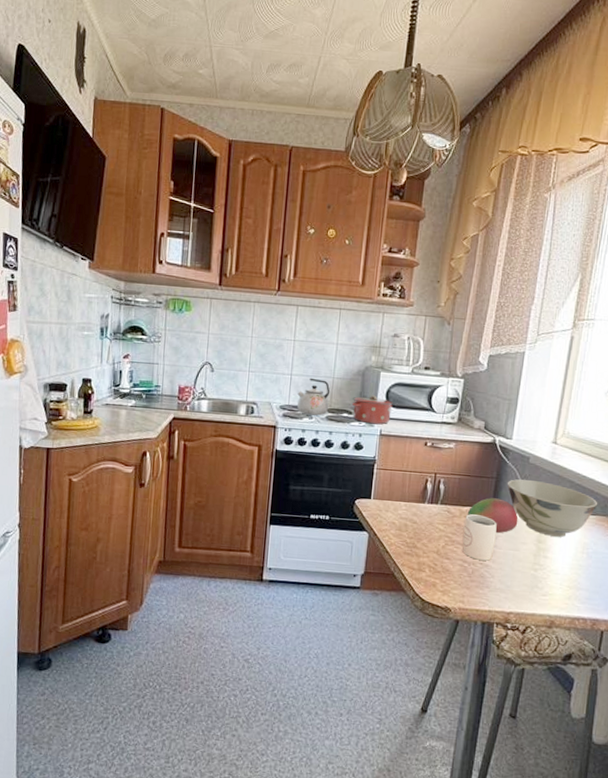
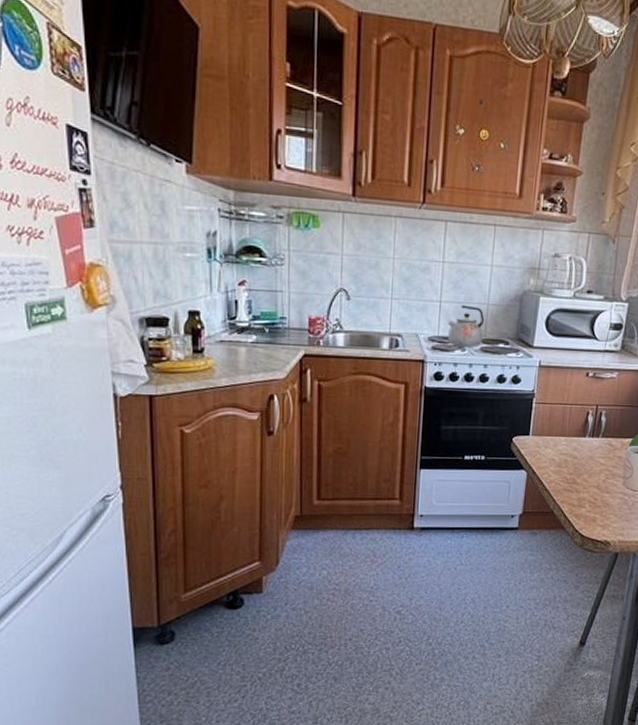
casserole: present [351,395,394,425] -> none [508,322,555,355]

